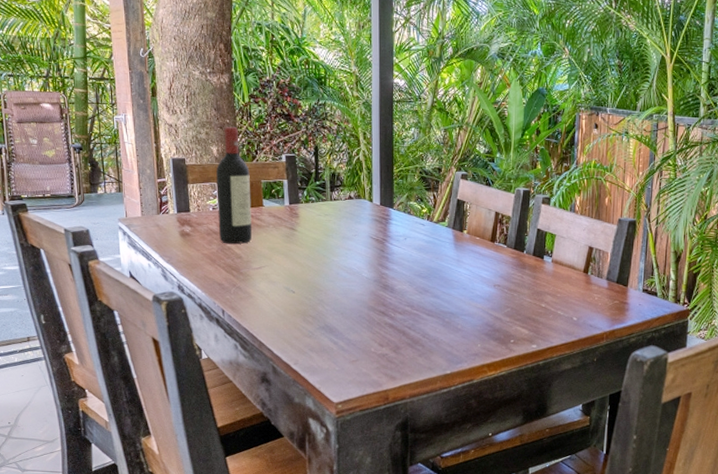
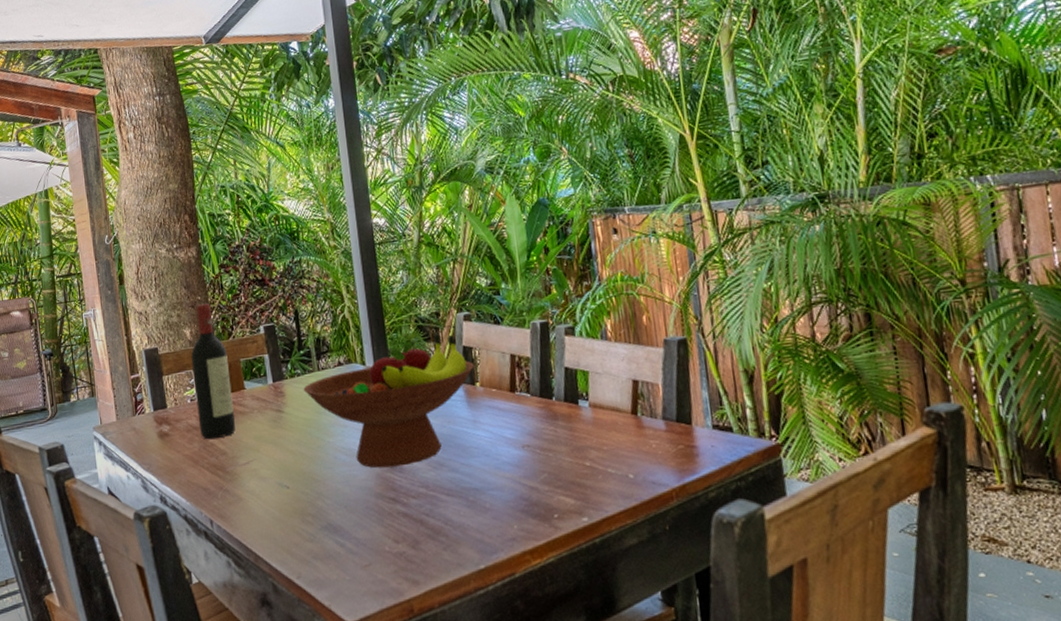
fruit bowl: none [316,186,464,288] -> present [303,334,474,468]

